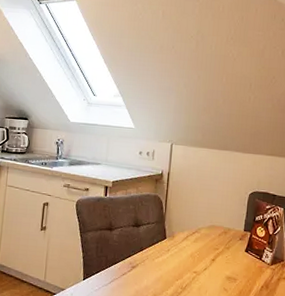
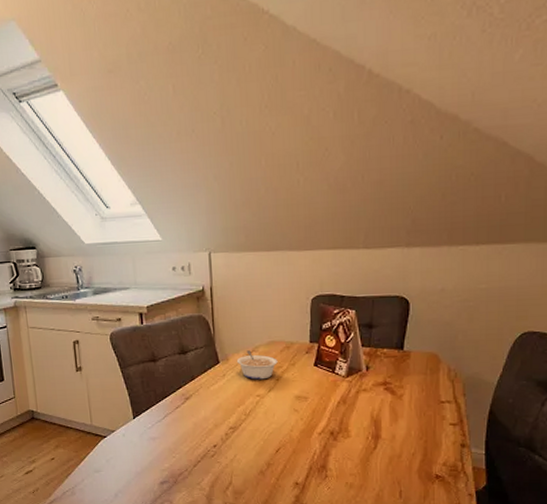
legume: none [180,231,216,259] -> present [236,350,278,380]

